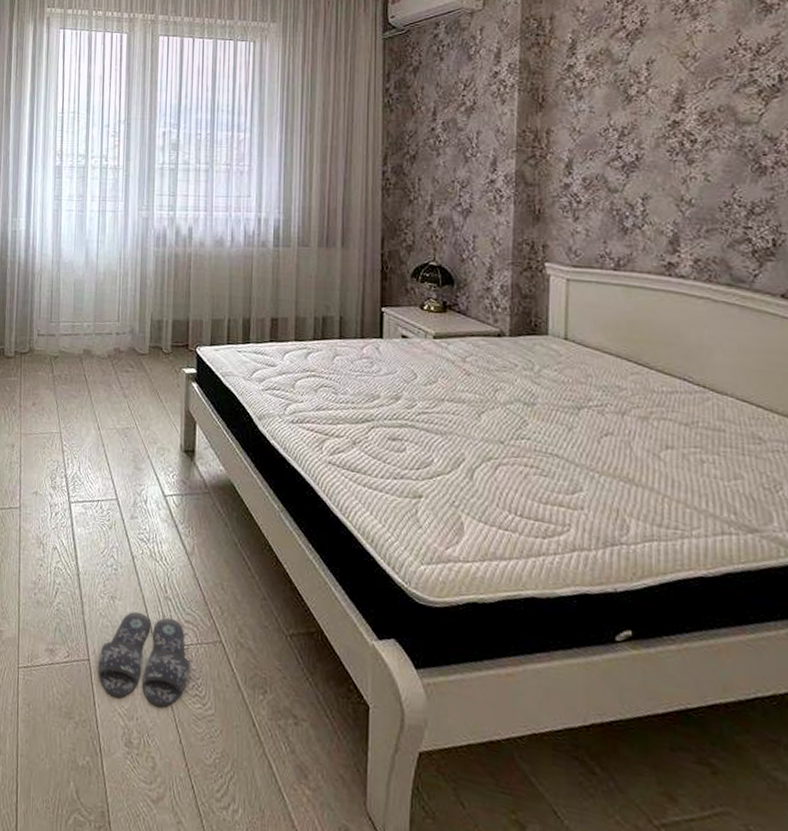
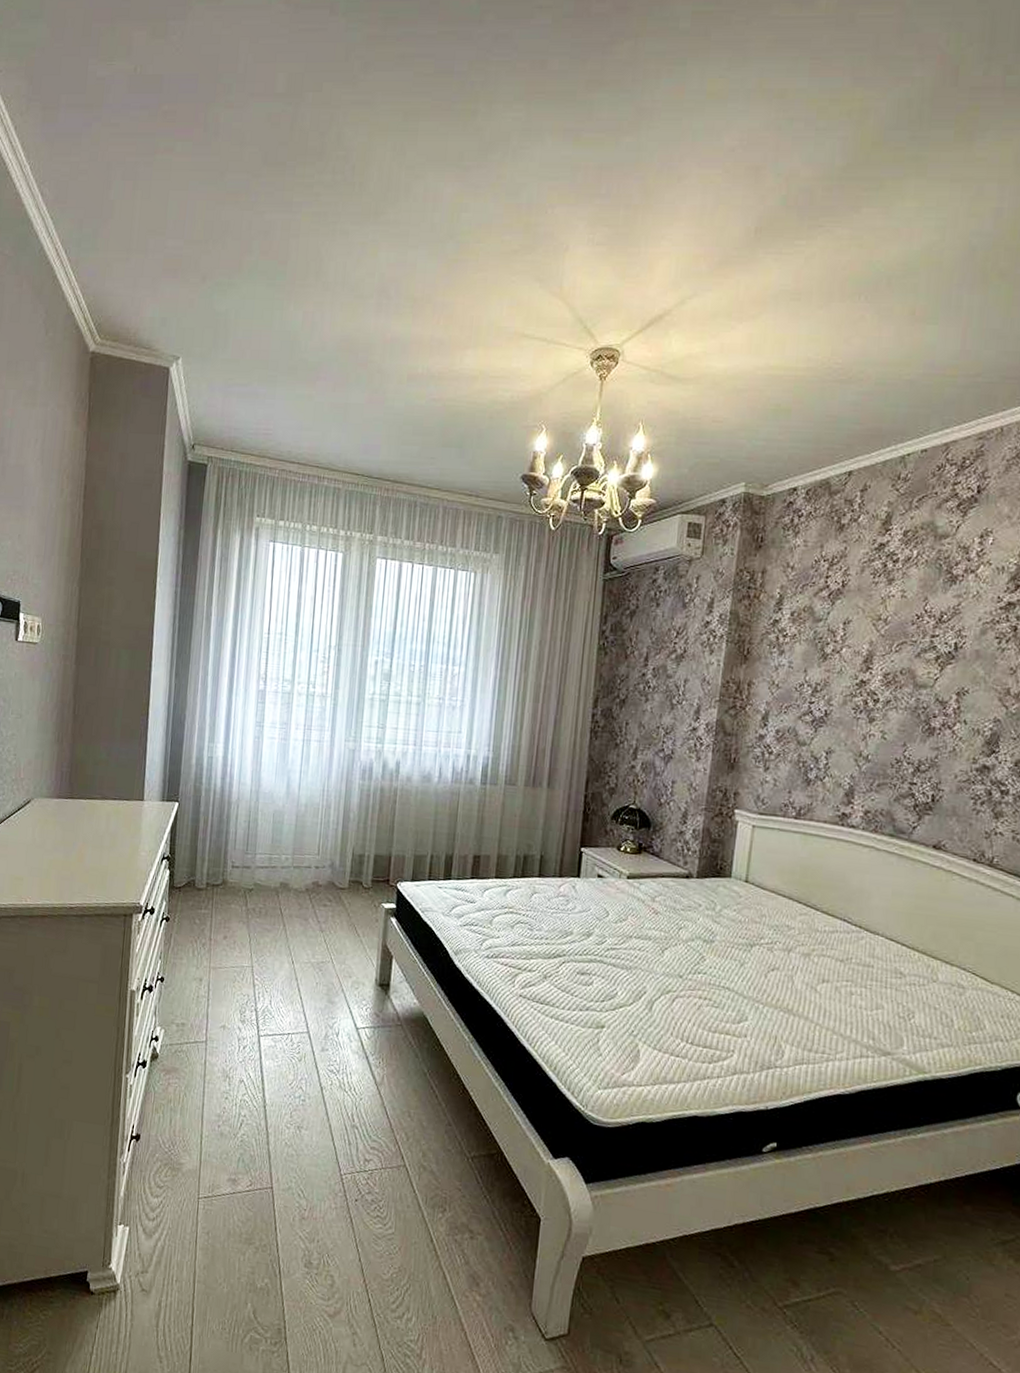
slippers: present [98,611,192,708] -> none [281,1140,375,1230]

